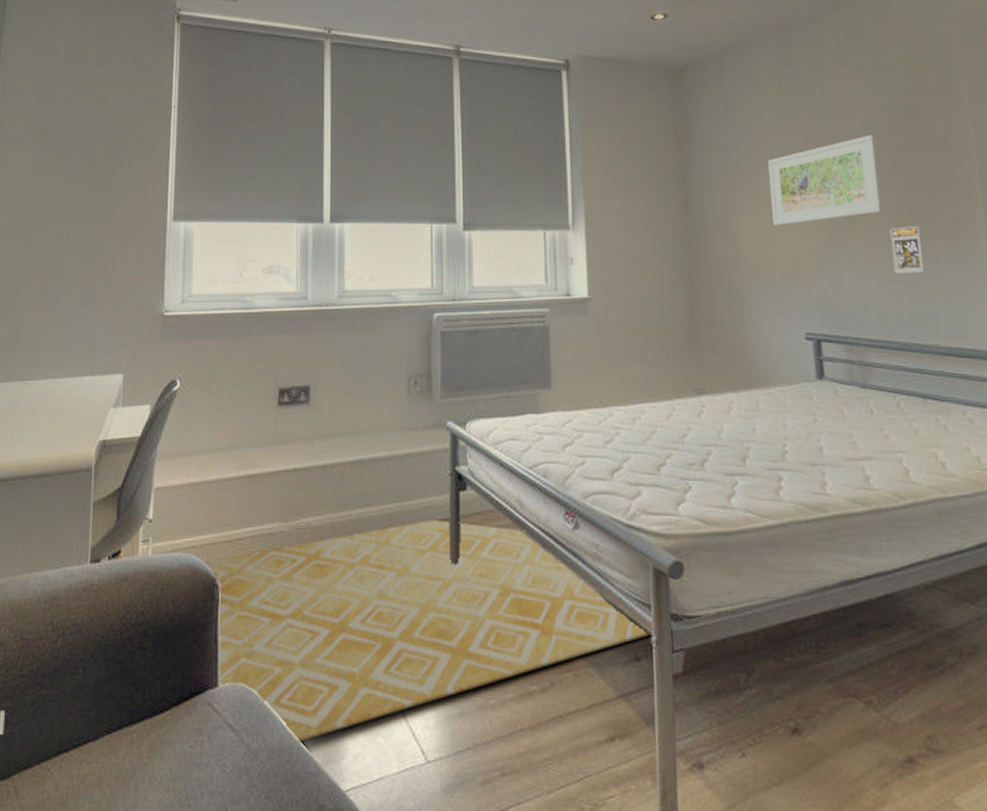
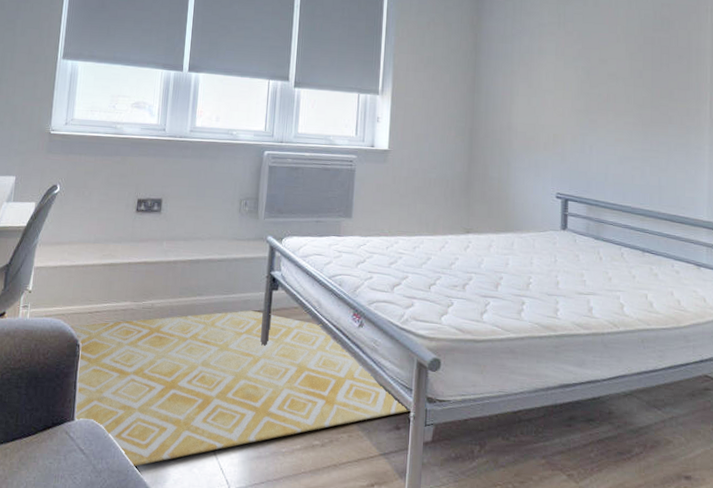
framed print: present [768,135,883,226] -> none [542,40,631,107]
trading card display case: present [889,226,925,274] -> none [632,116,657,154]

